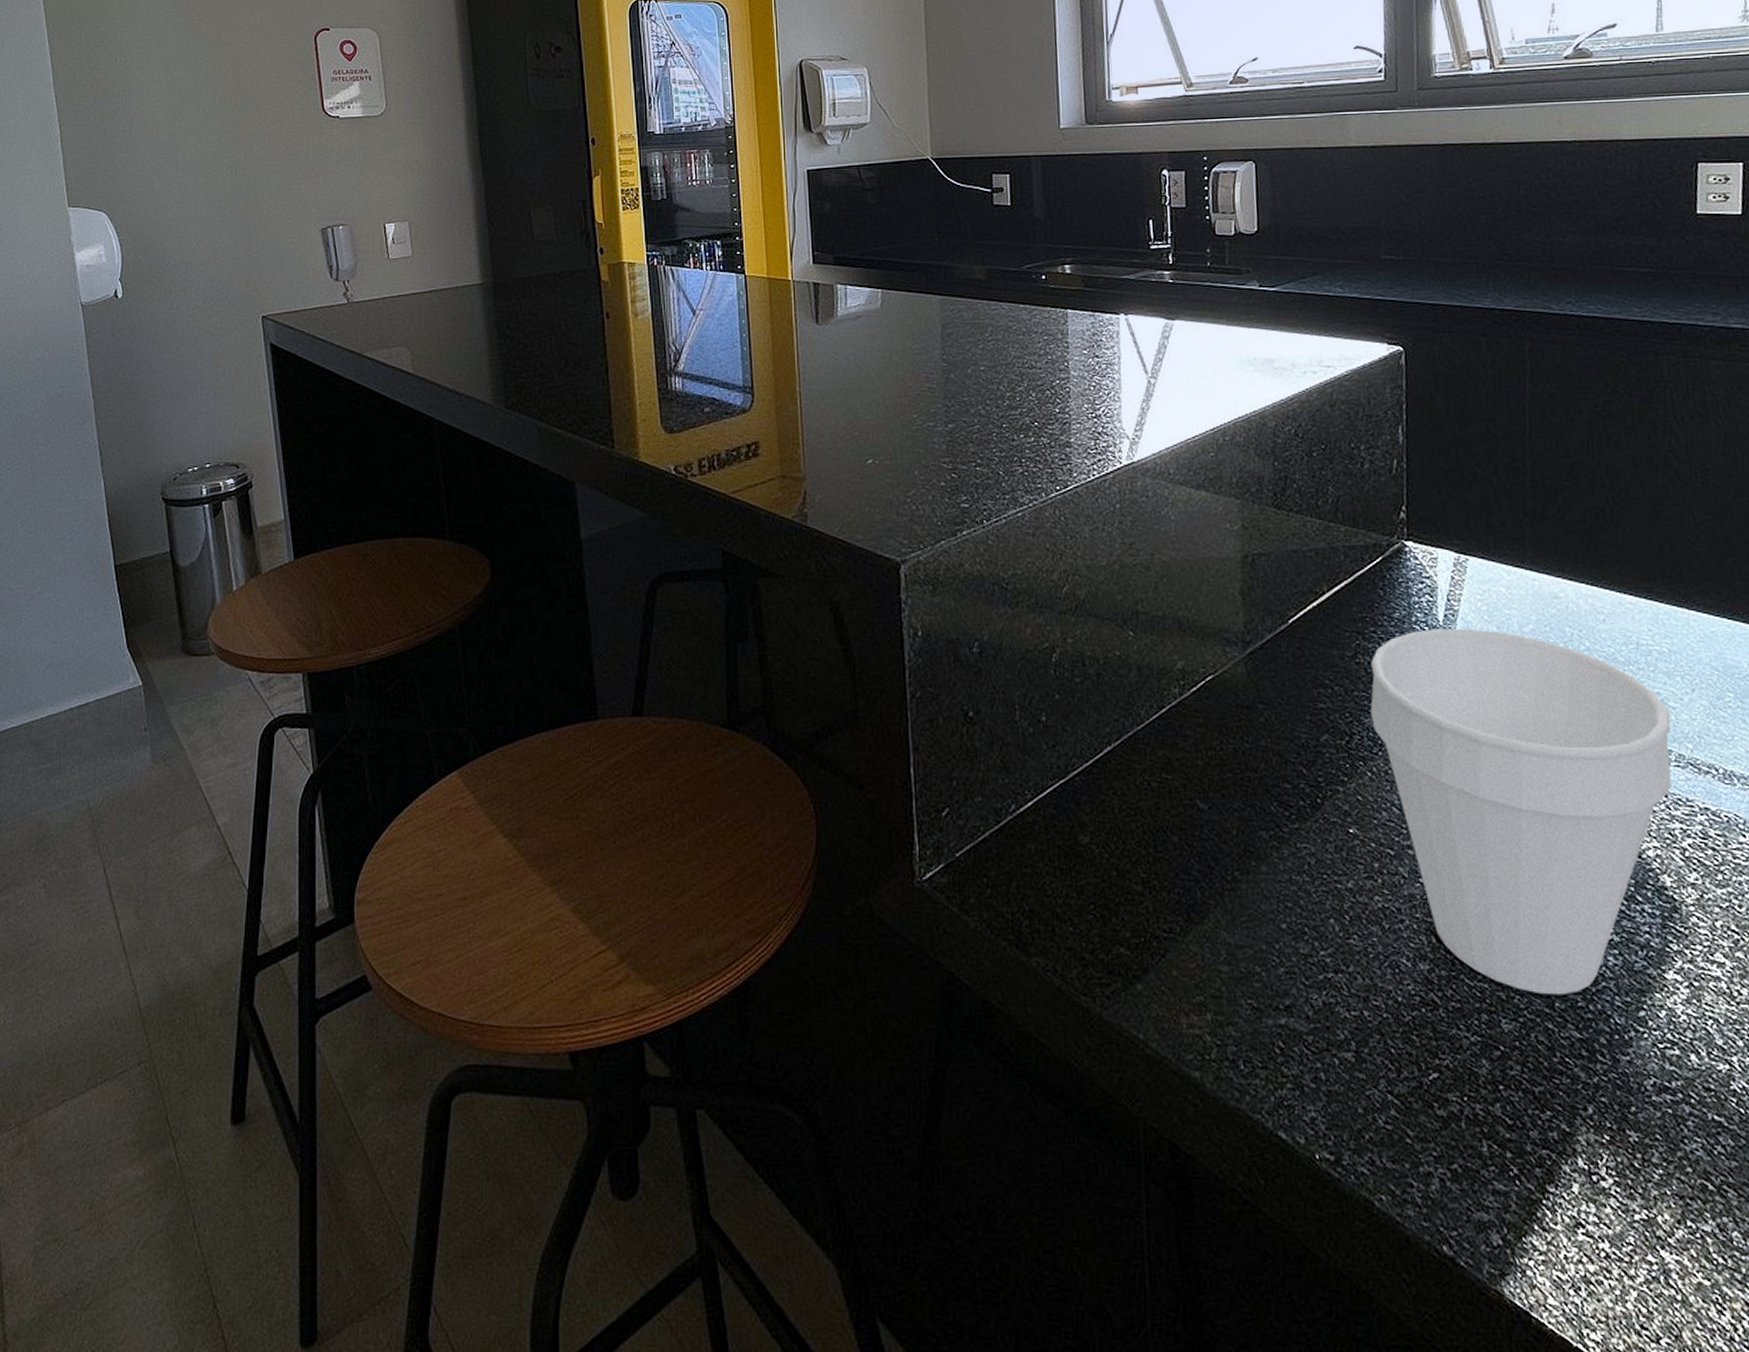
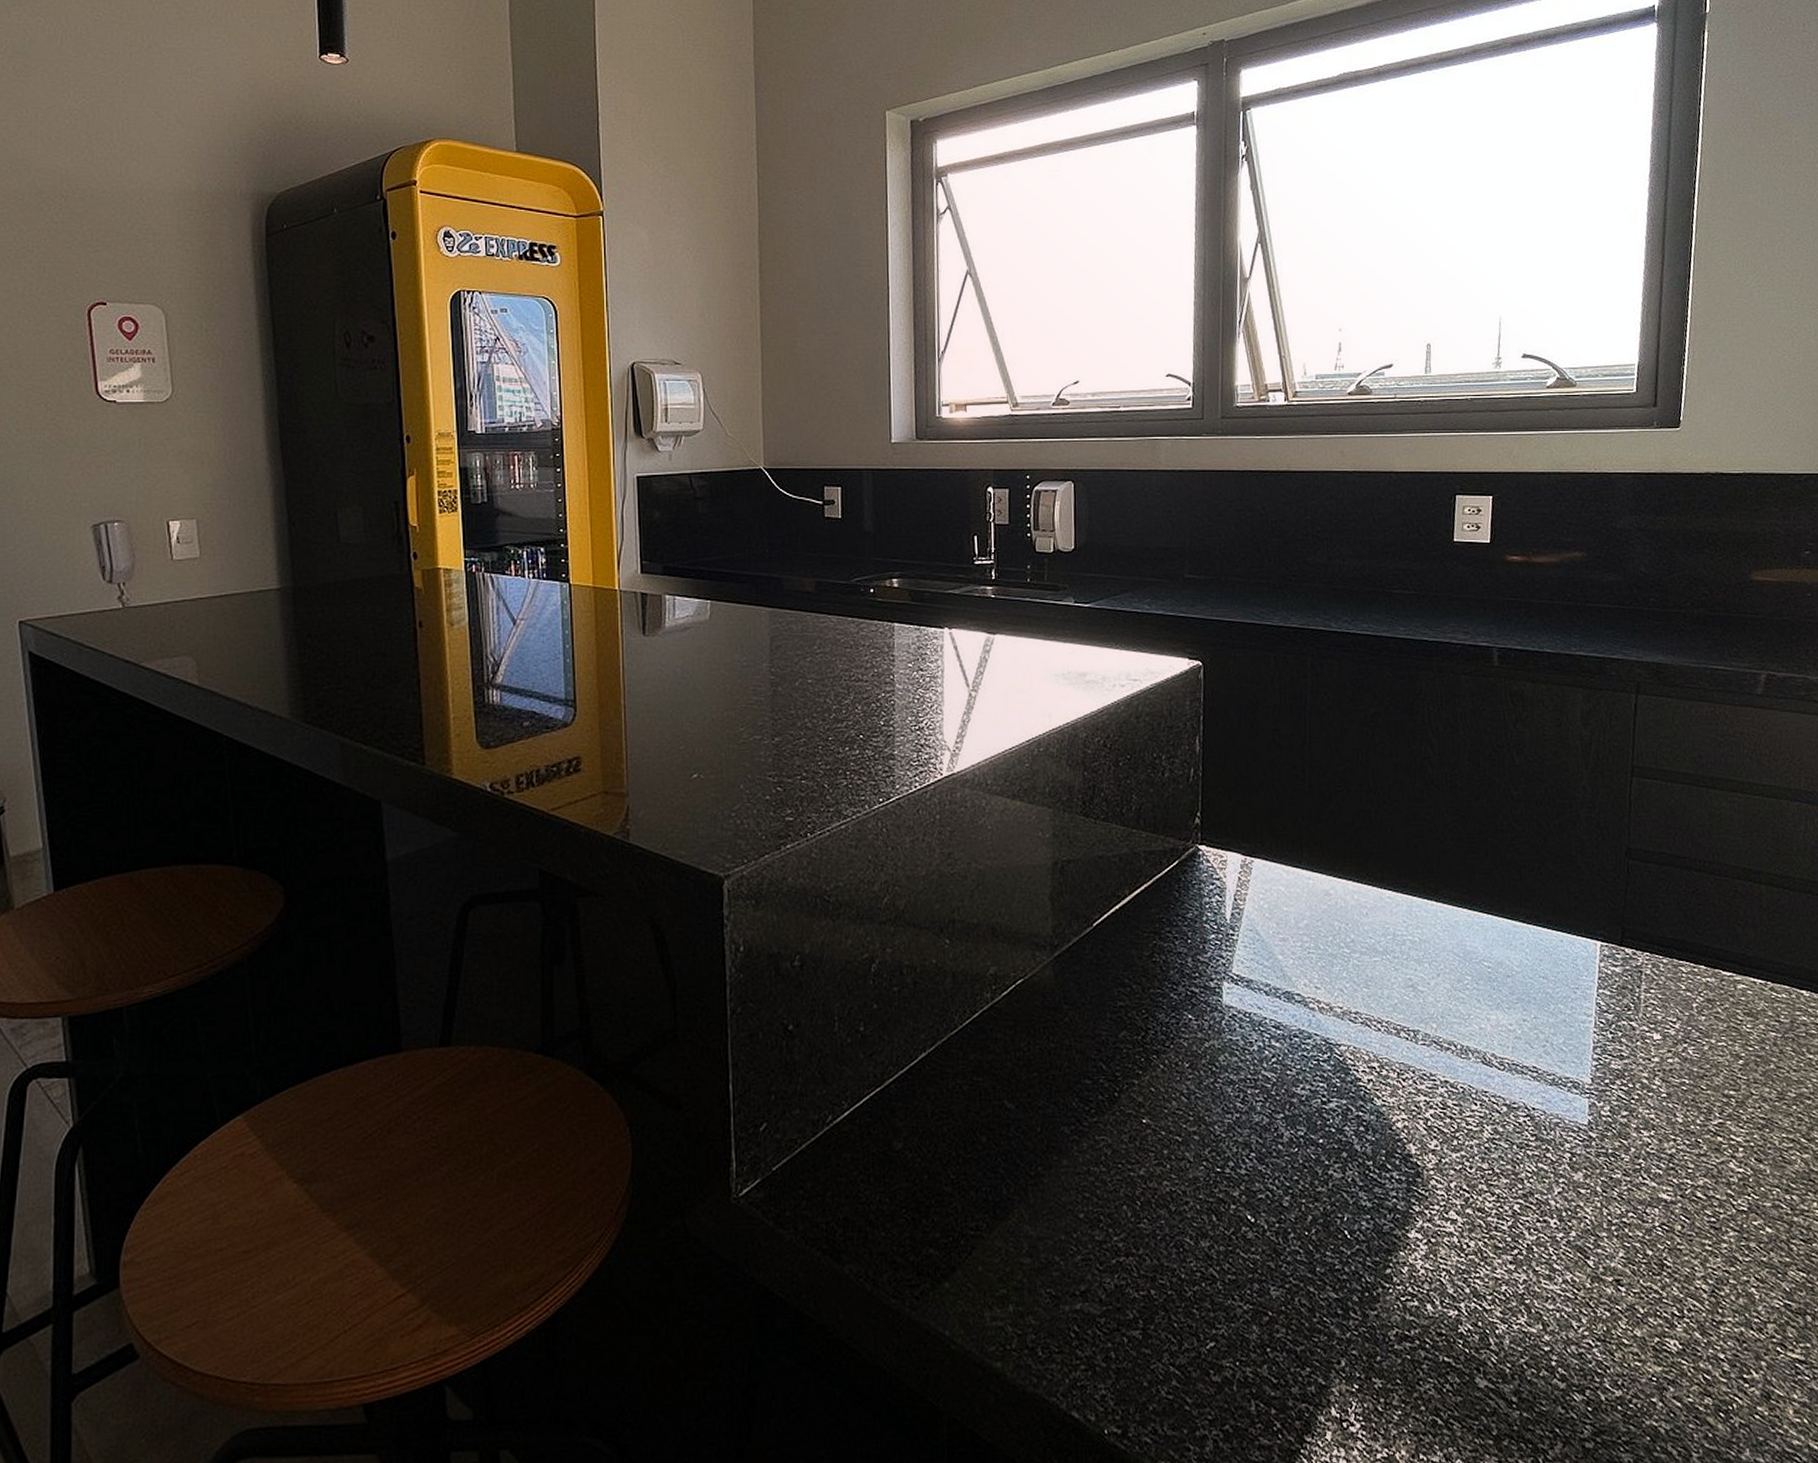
cup: present [1370,628,1672,996] -> none [1164,925,1420,1261]

